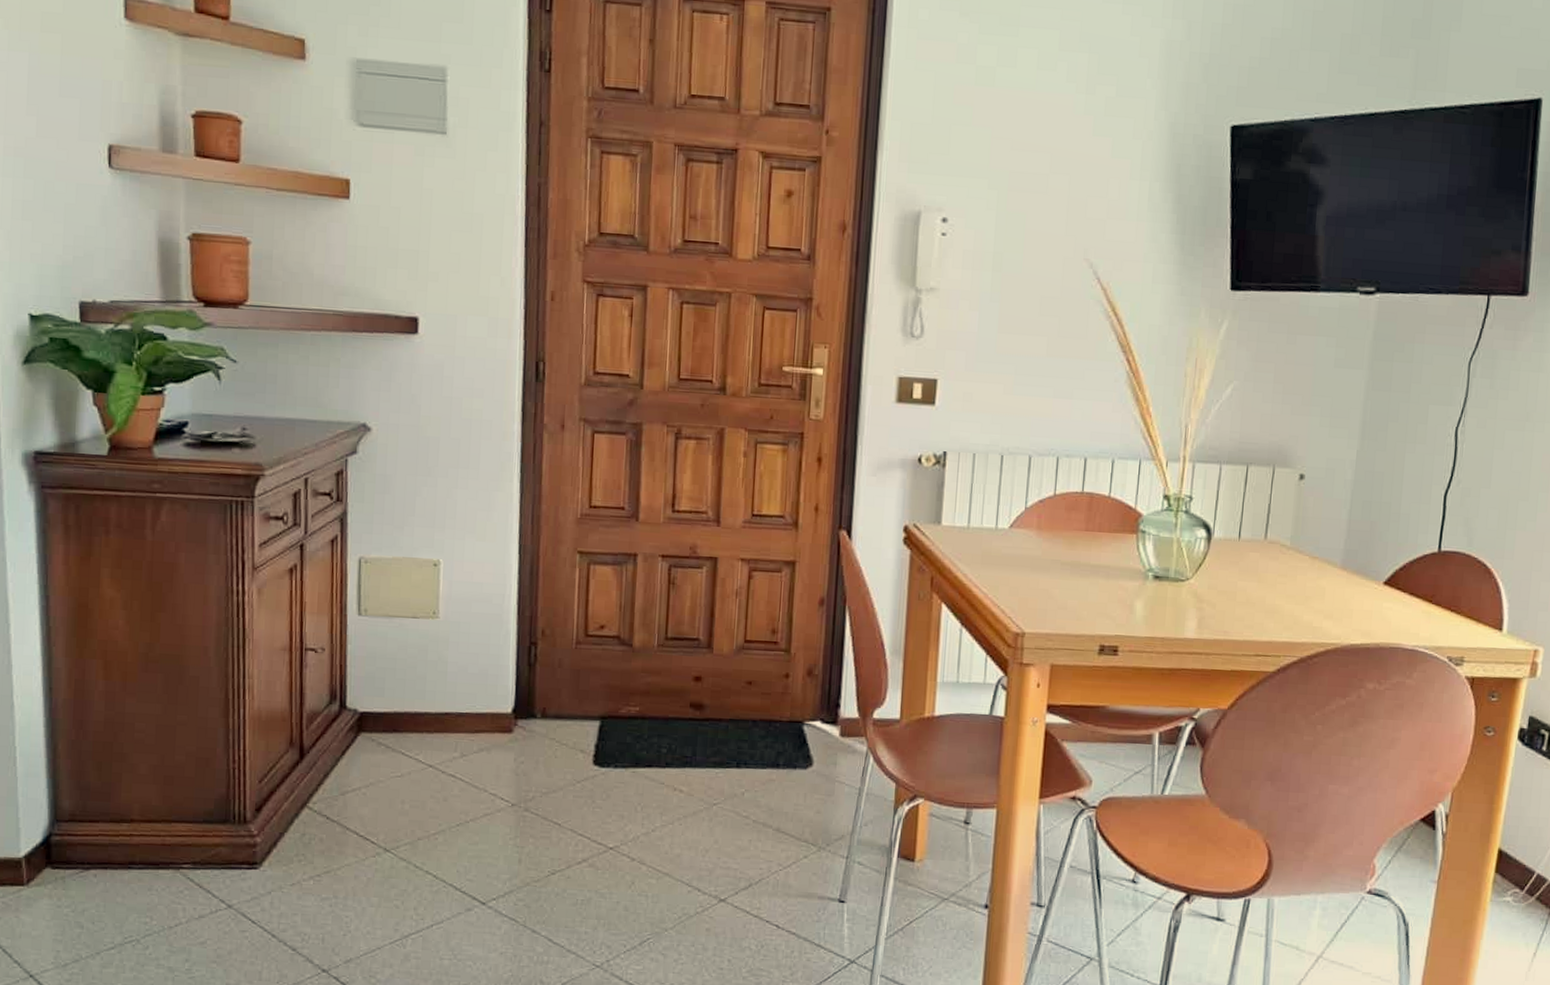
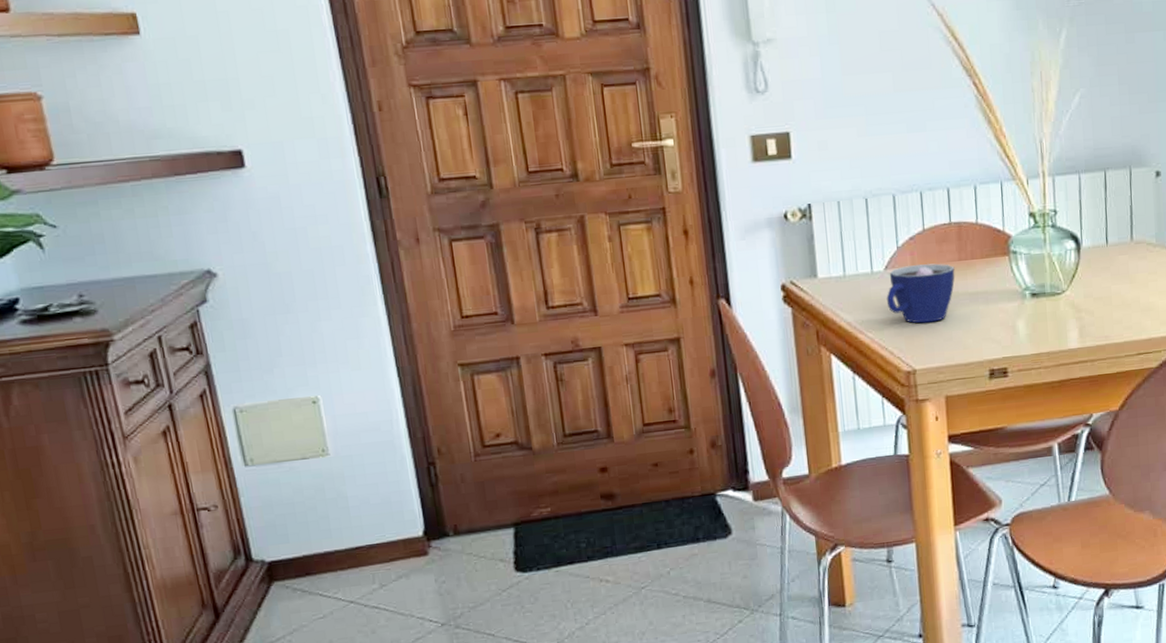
cup: none [1006,527,1080,588] -> present [886,263,955,324]

